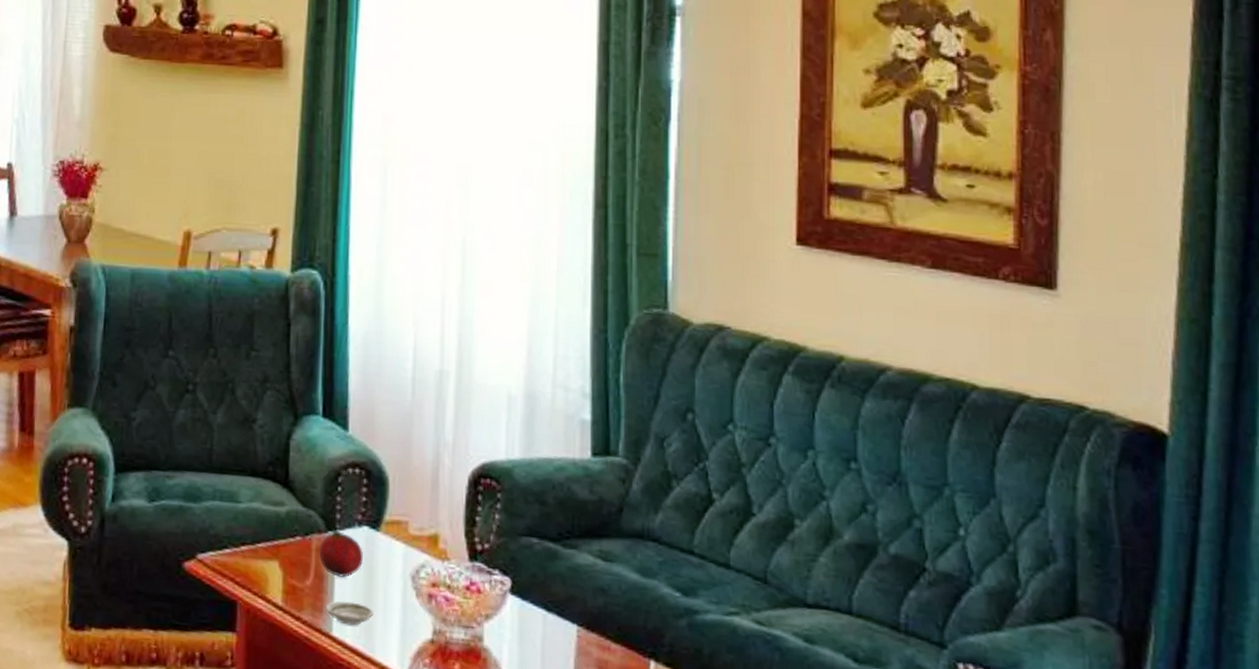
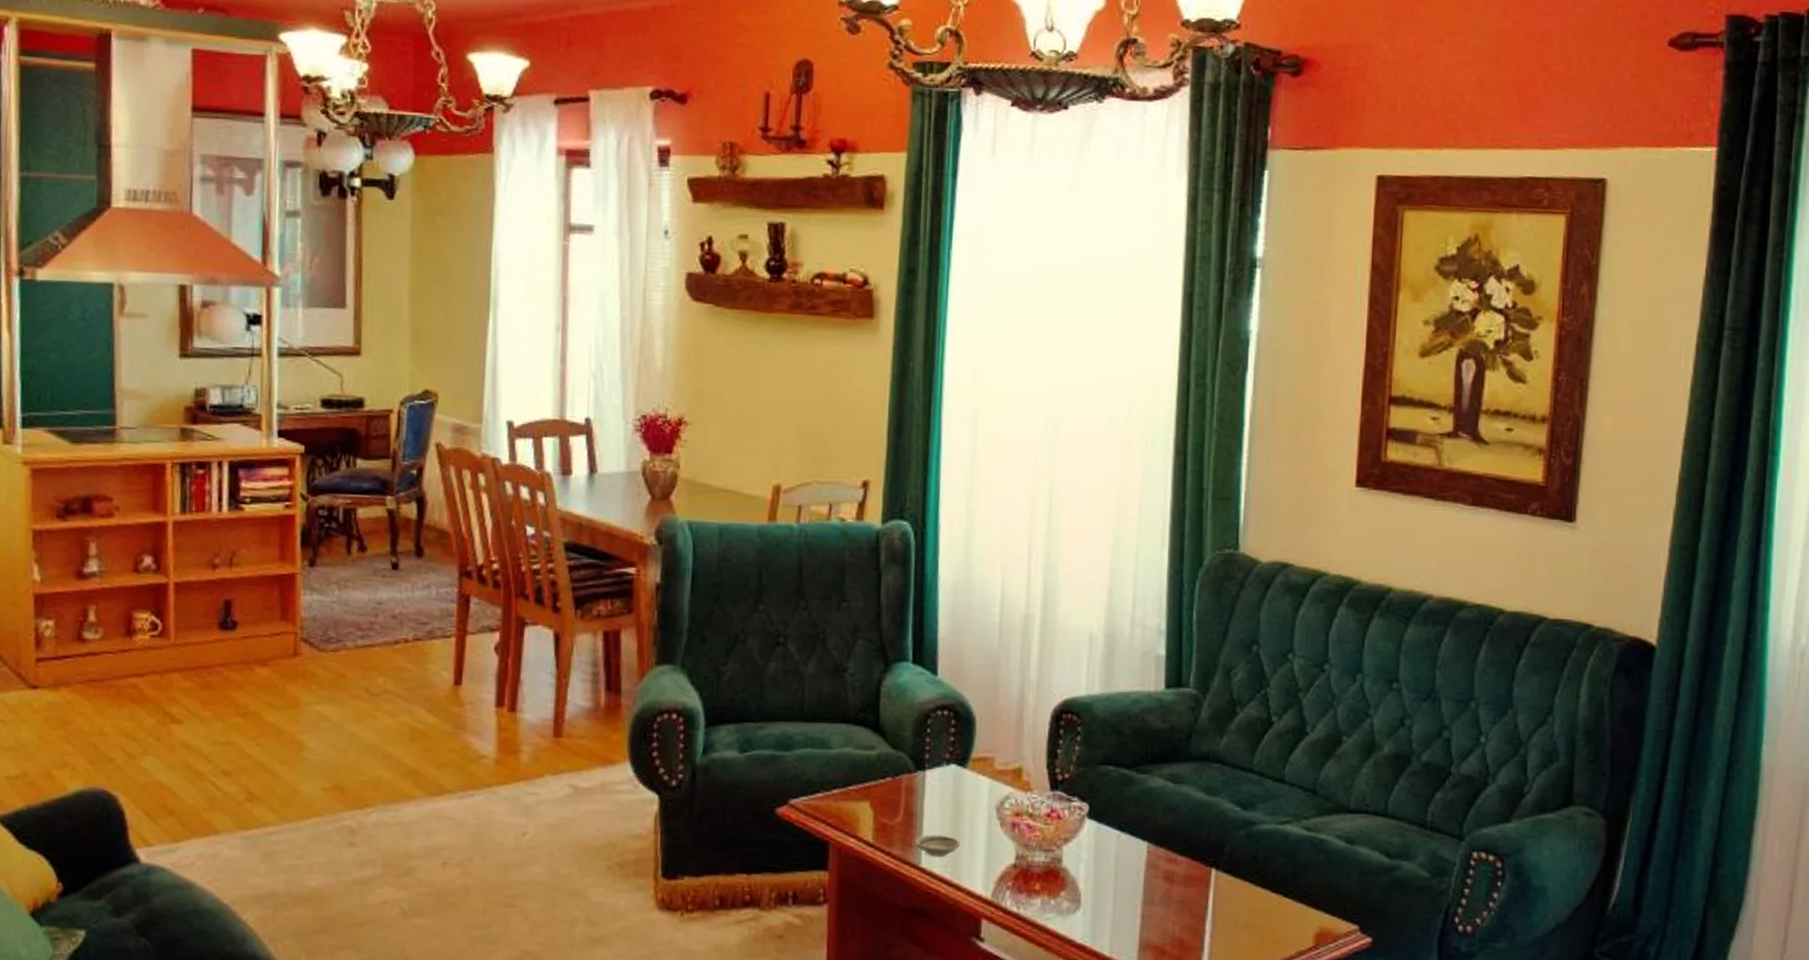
fruit: present [318,530,363,578] -> none [908,769,951,814]

